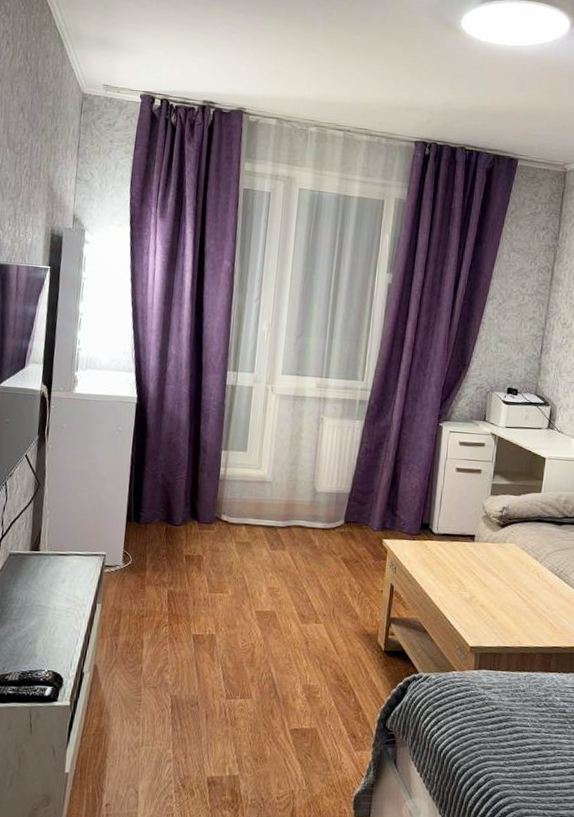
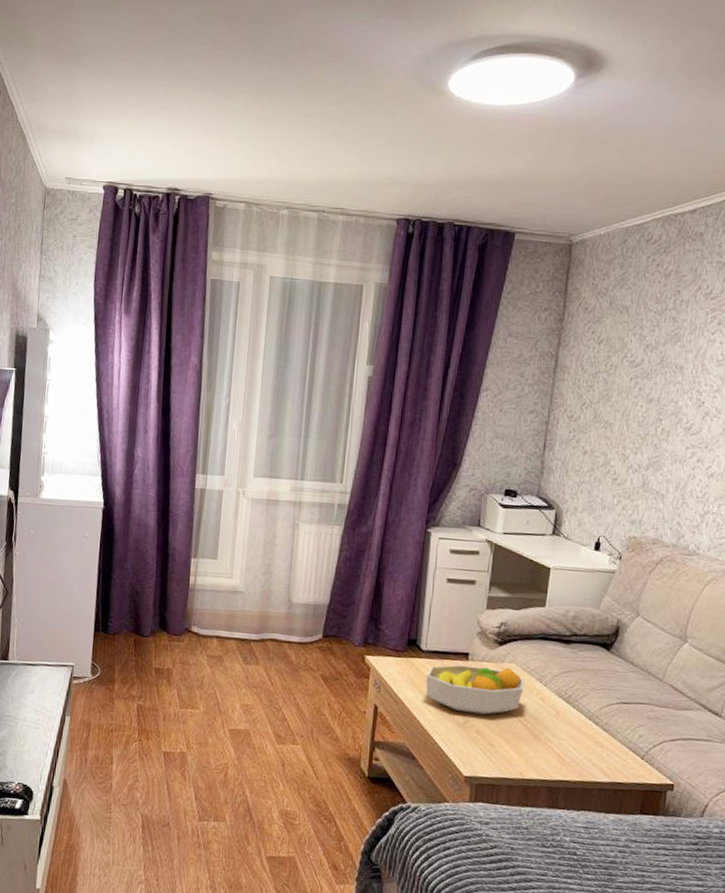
fruit bowl: none [437,546,523,590] -> present [425,664,524,715]

